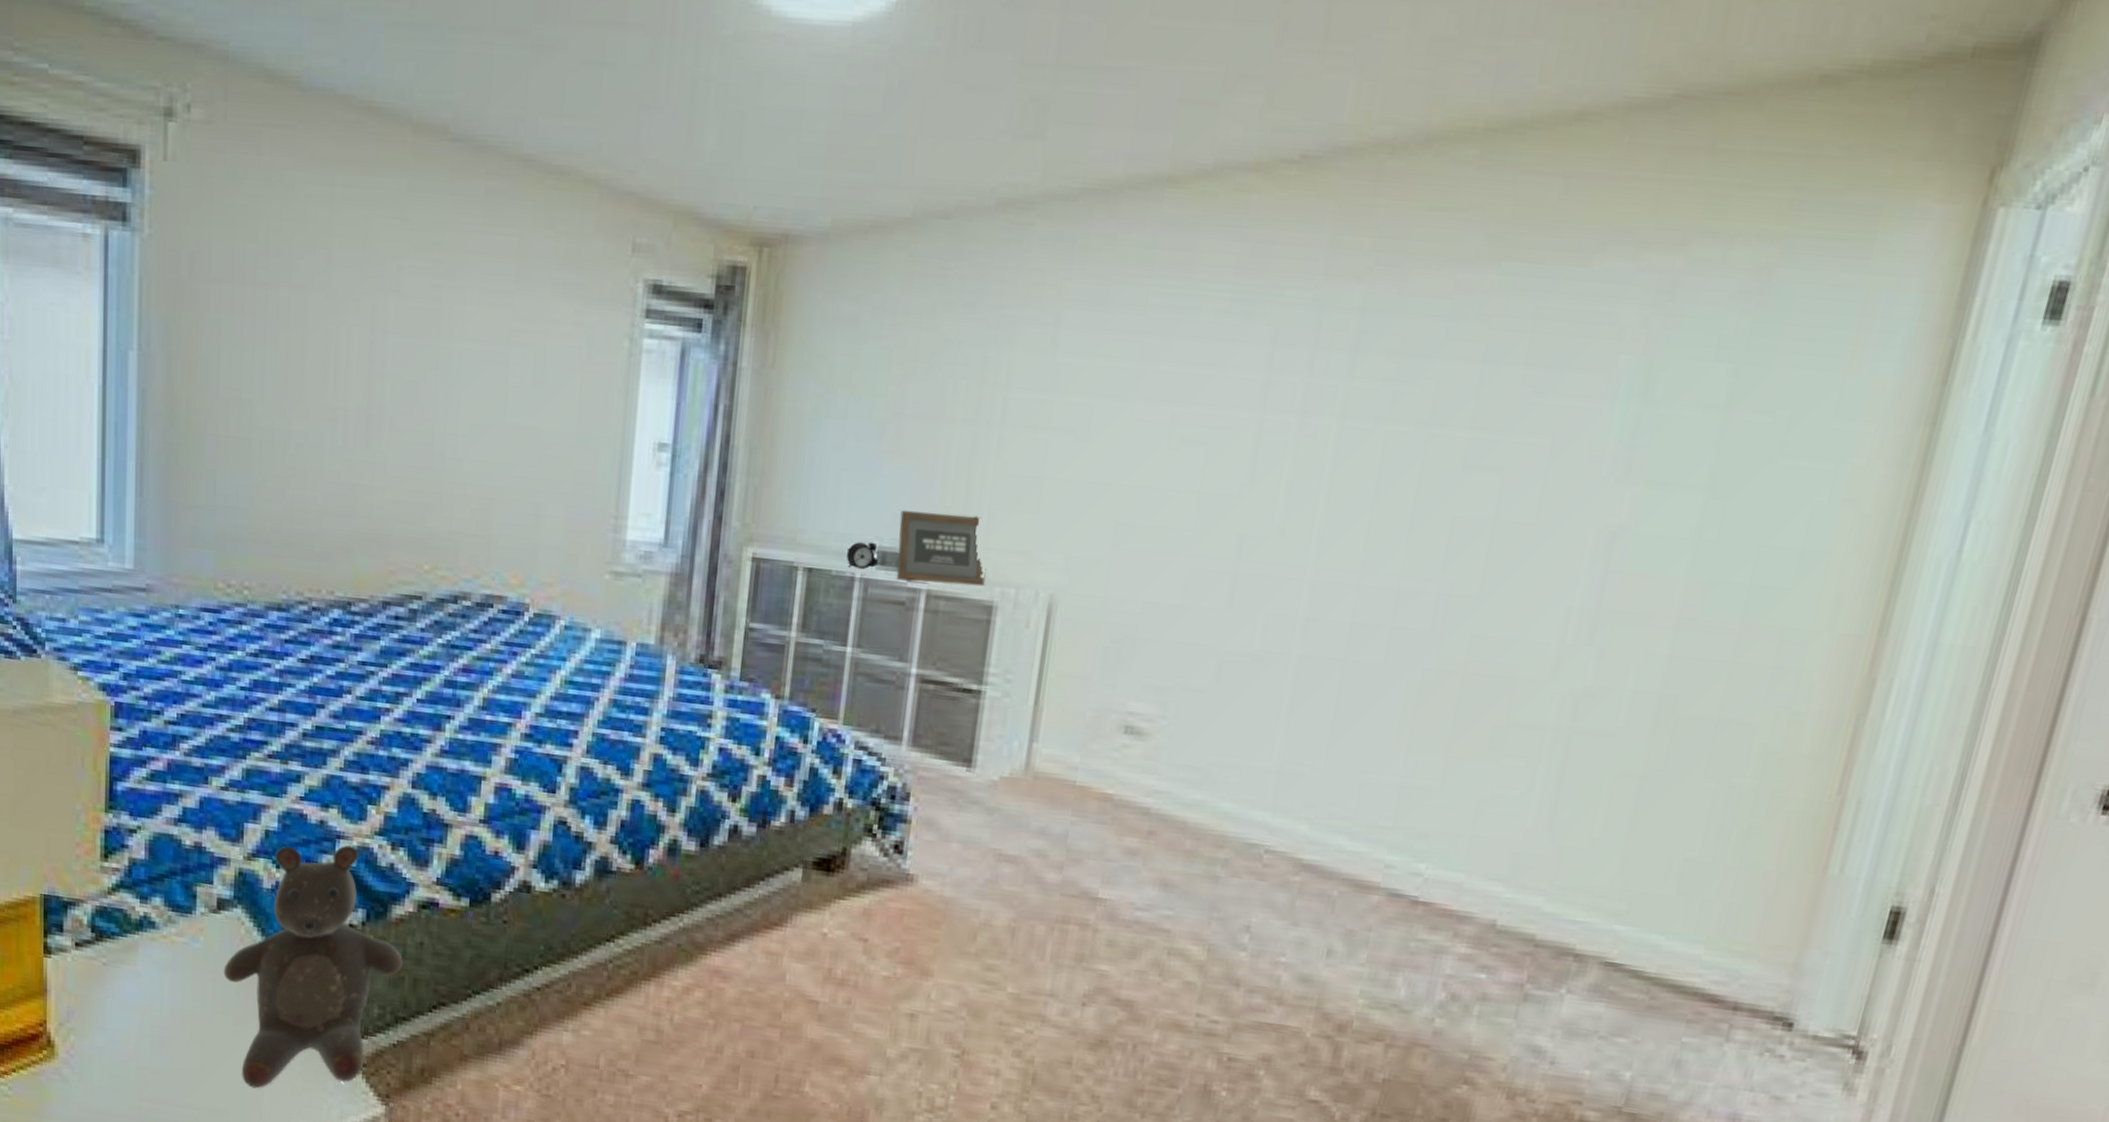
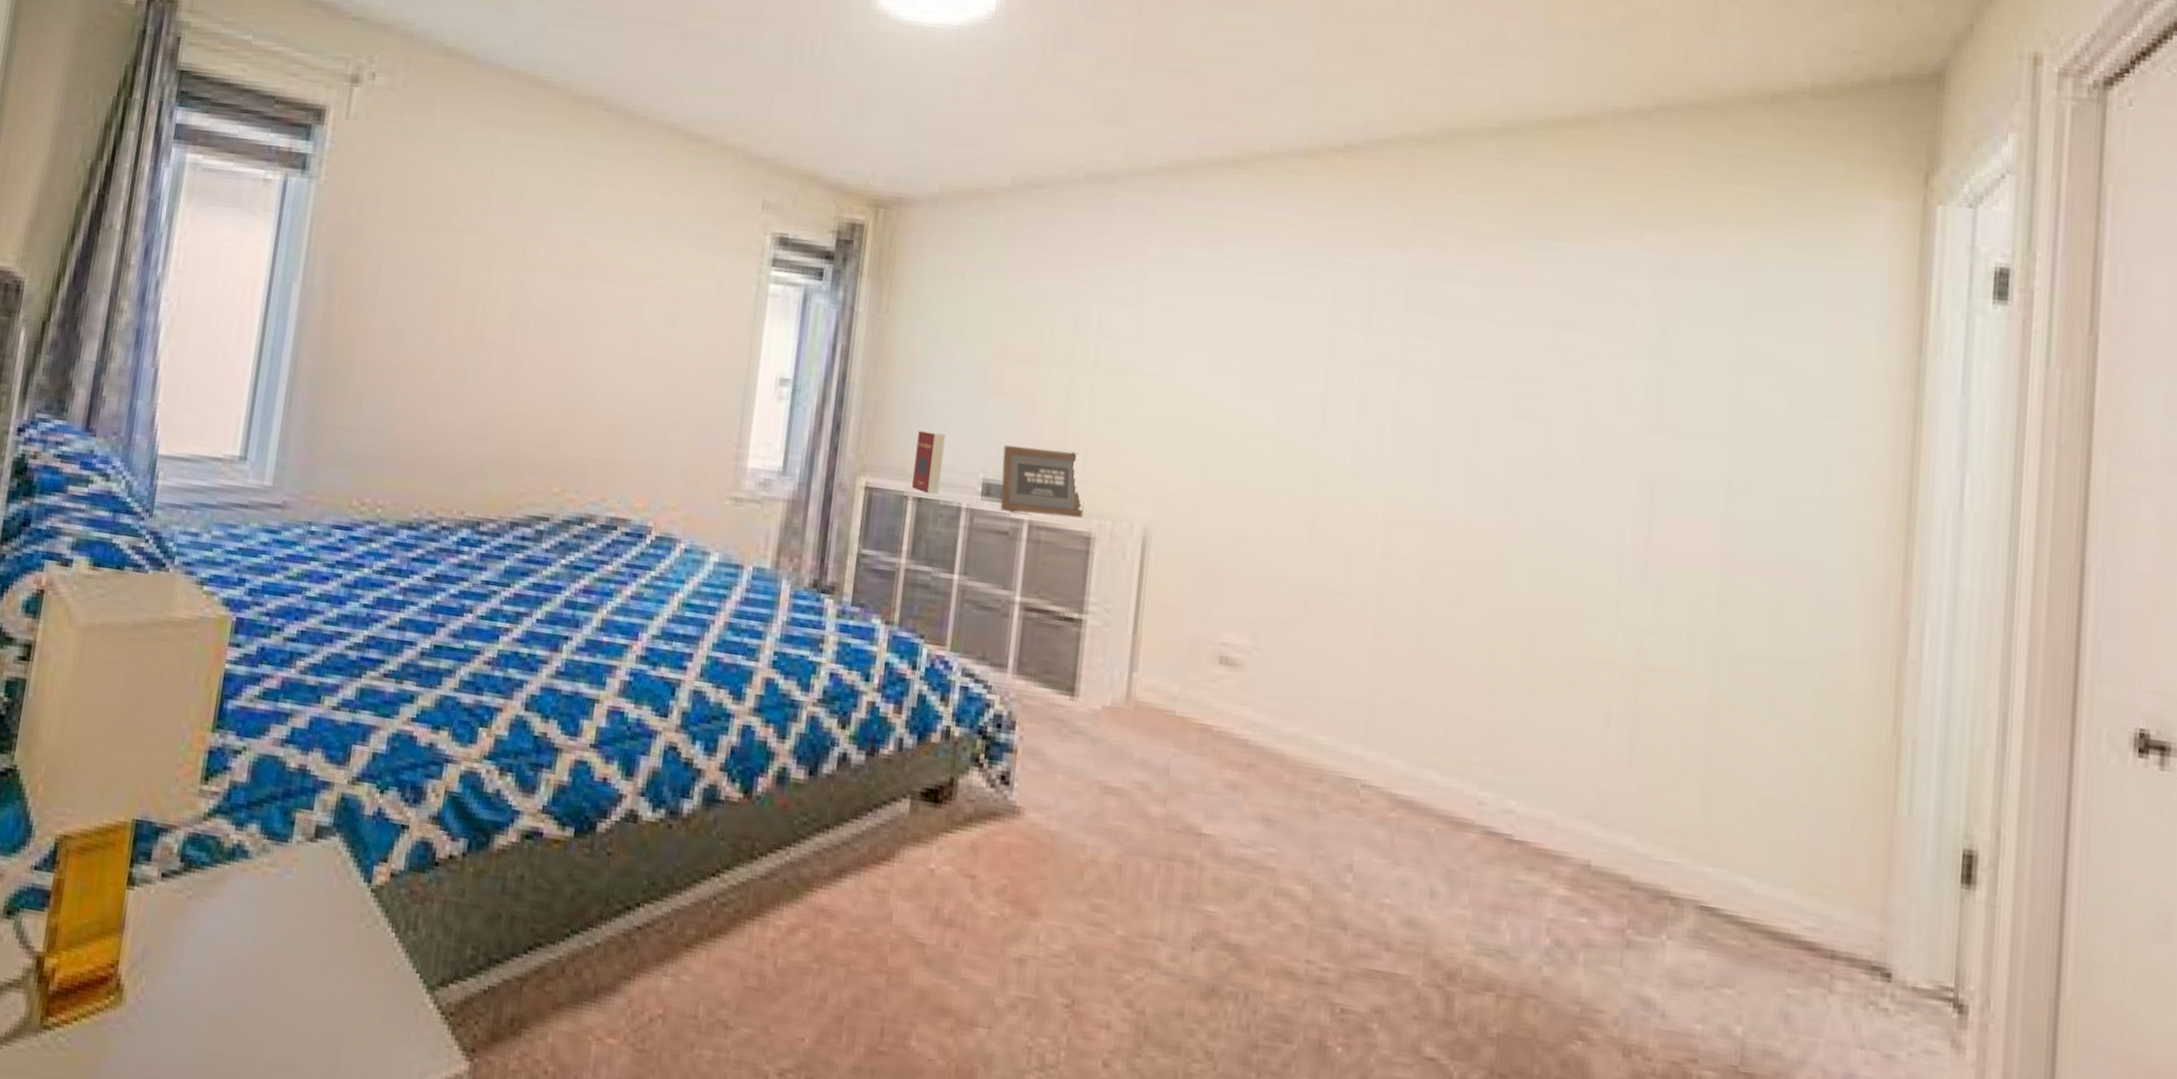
stuffed bear: present [223,845,403,1089] -> none [313,769,502,1041]
book: none [802,497,838,565] -> present [912,431,945,495]
alarm clock: present [846,542,878,570] -> none [953,474,983,501]

